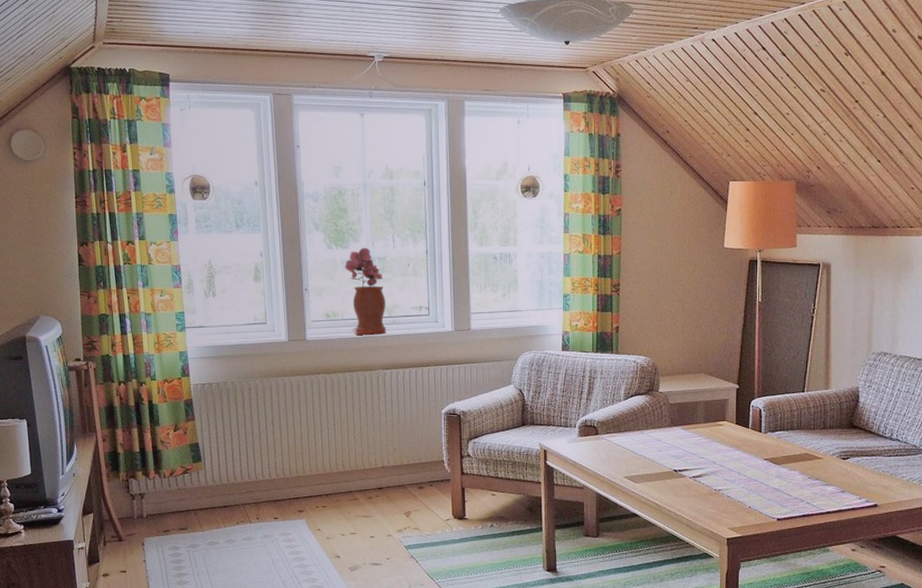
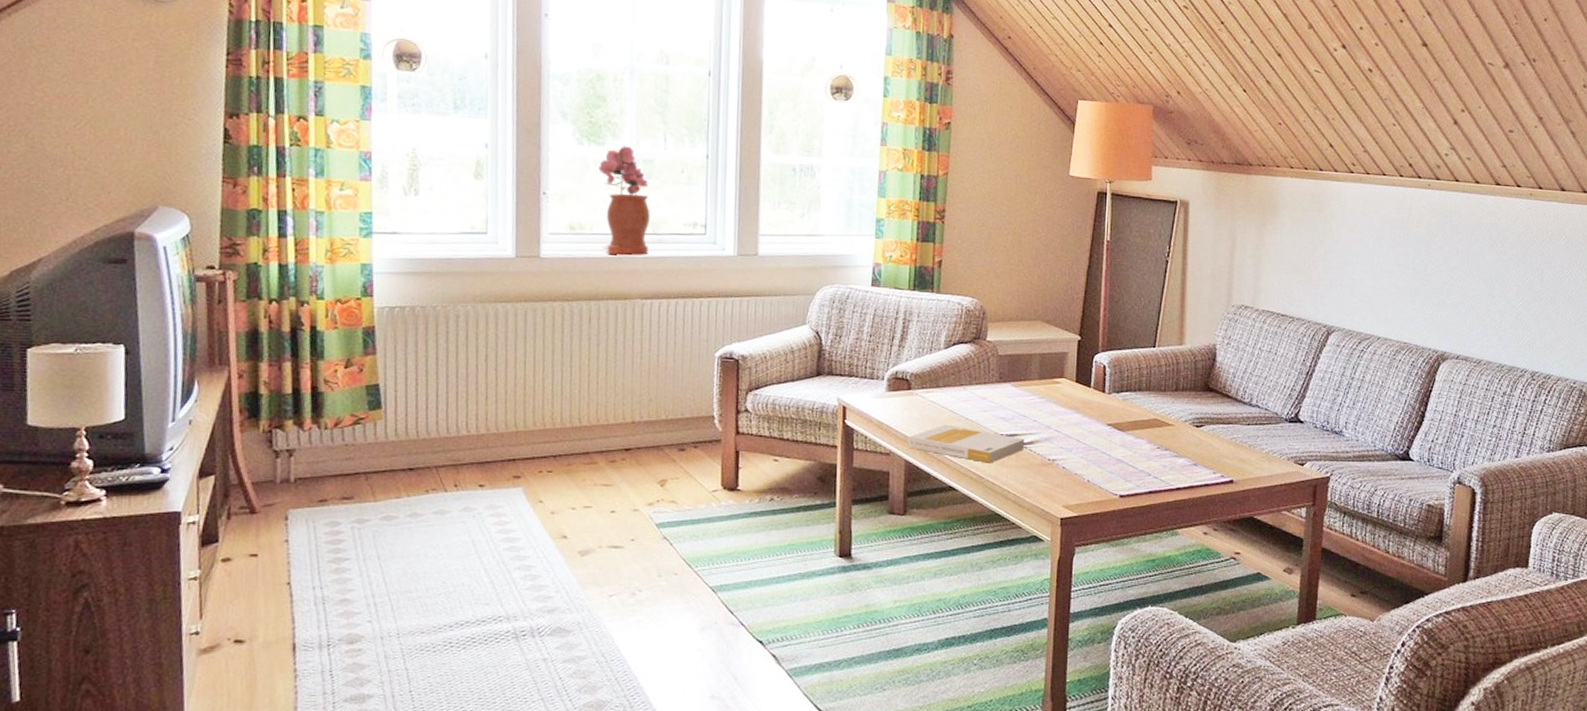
book: none [597,462,695,494] -> present [907,424,1025,463]

